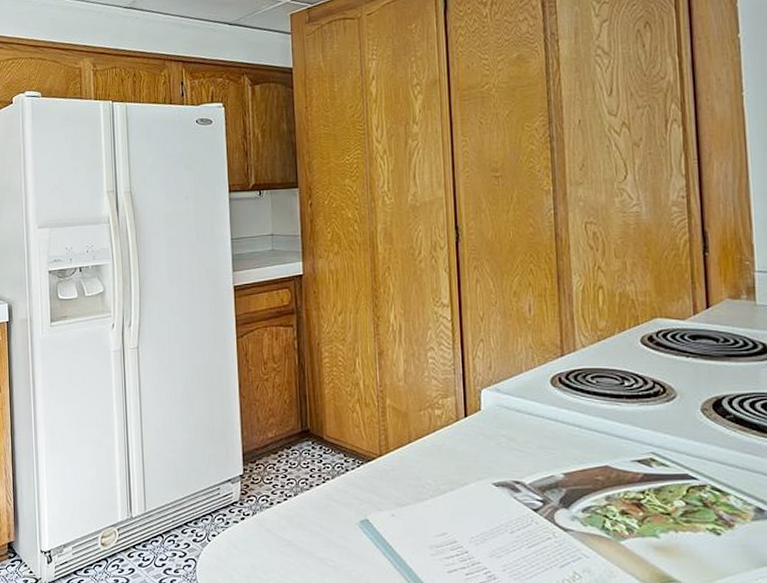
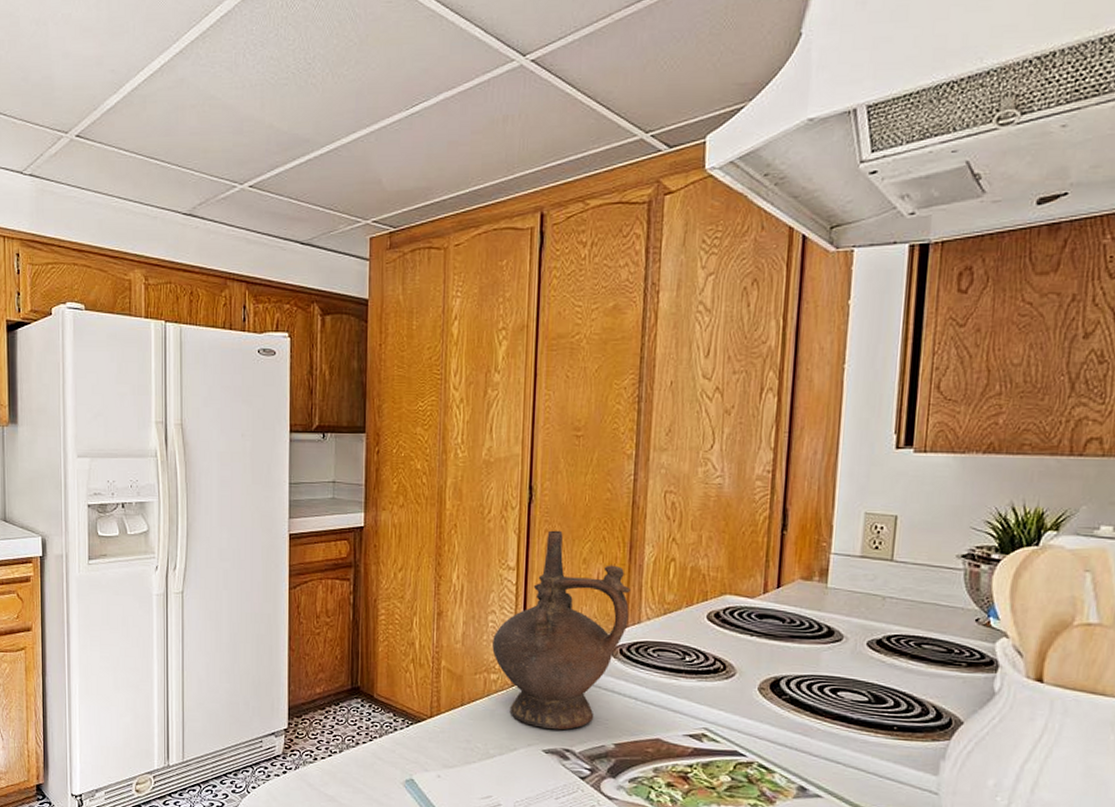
ceremonial vessel: none [433,266,564,462] -> present [492,530,630,730]

